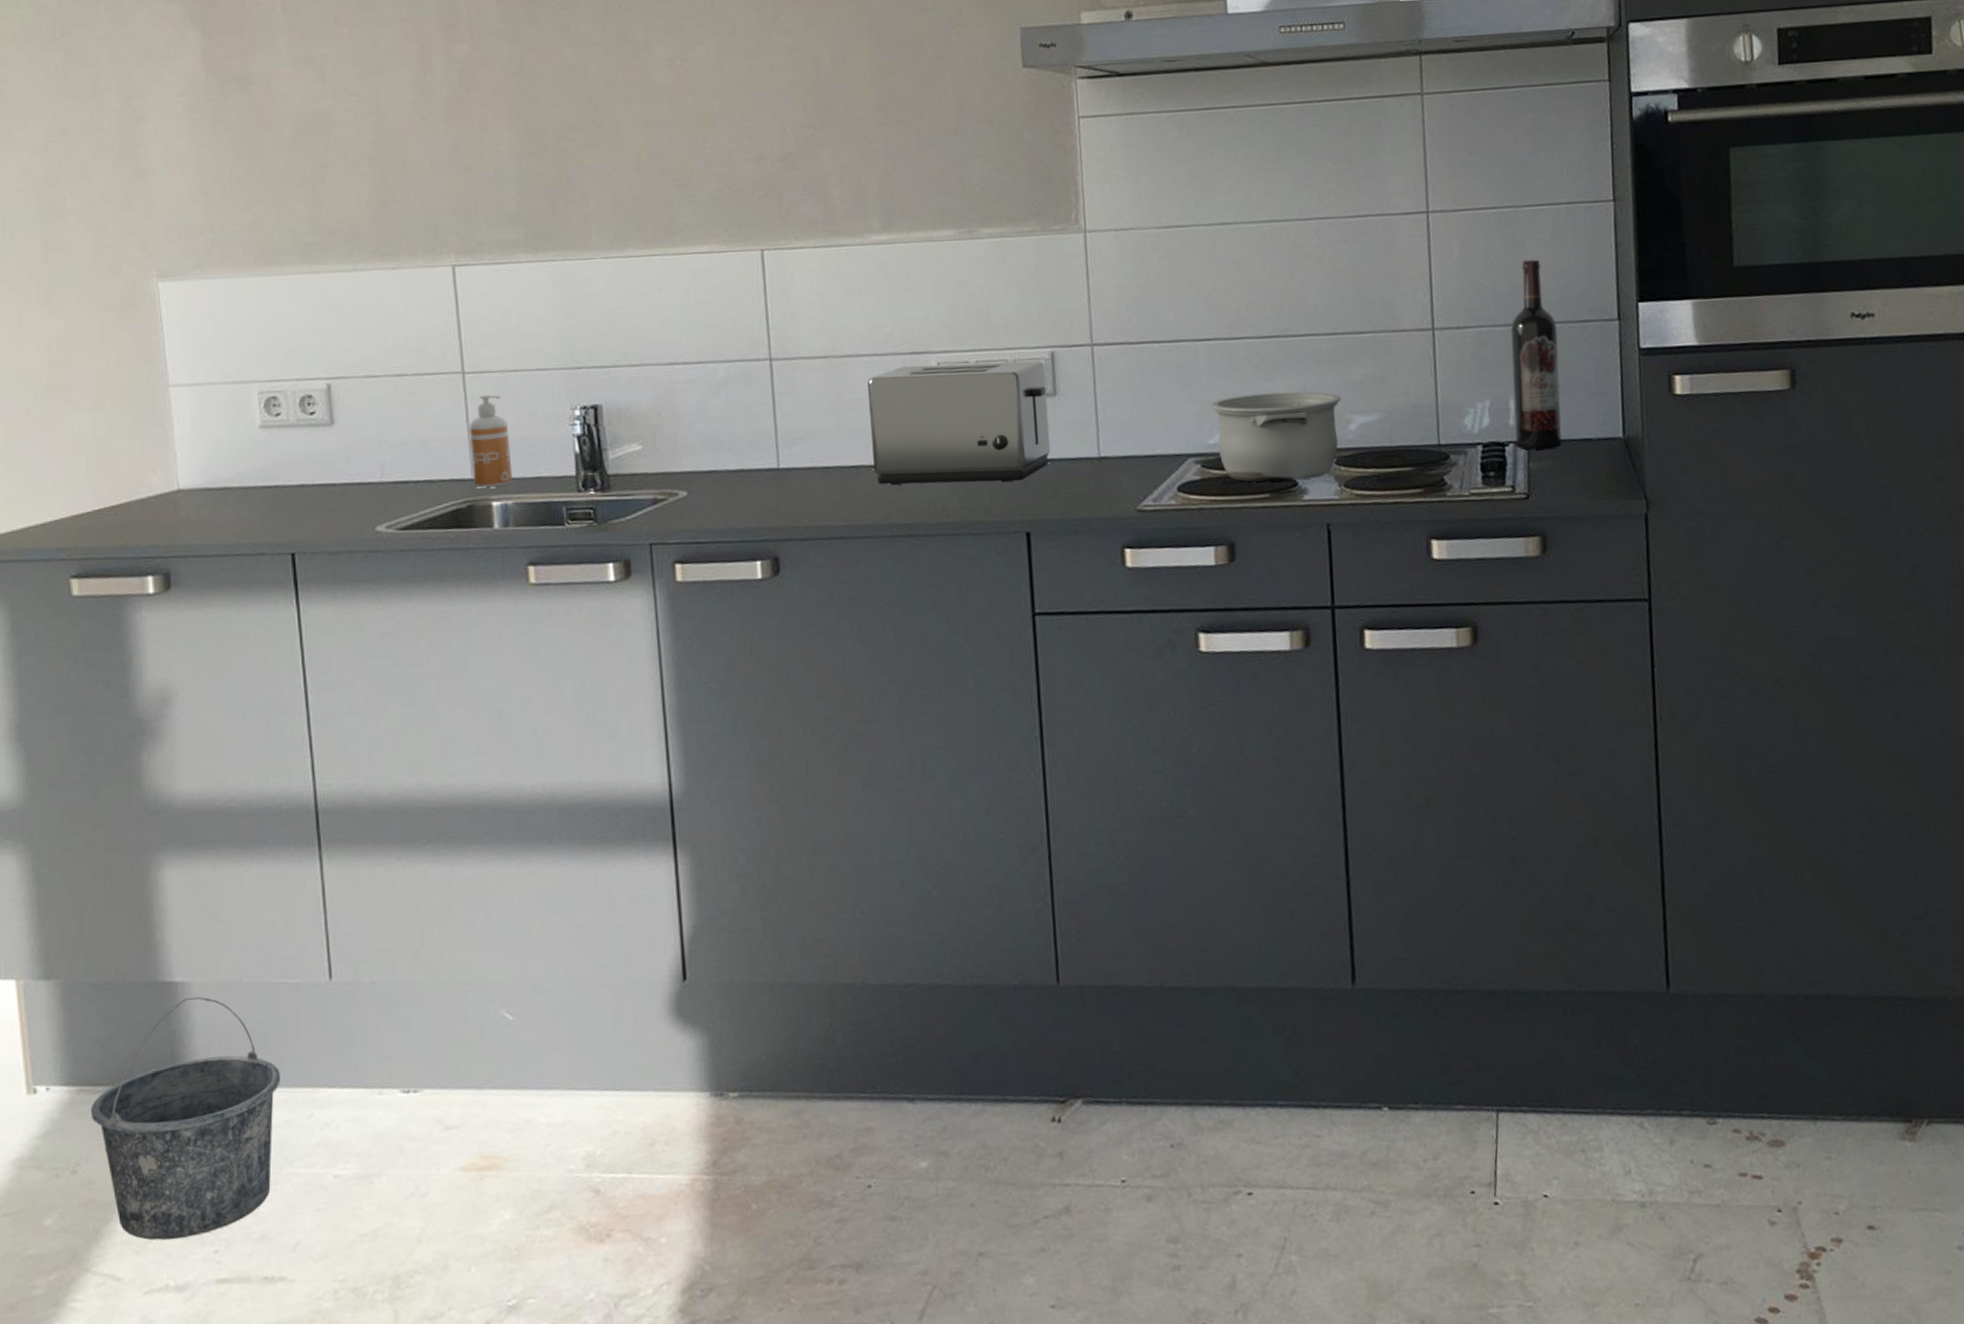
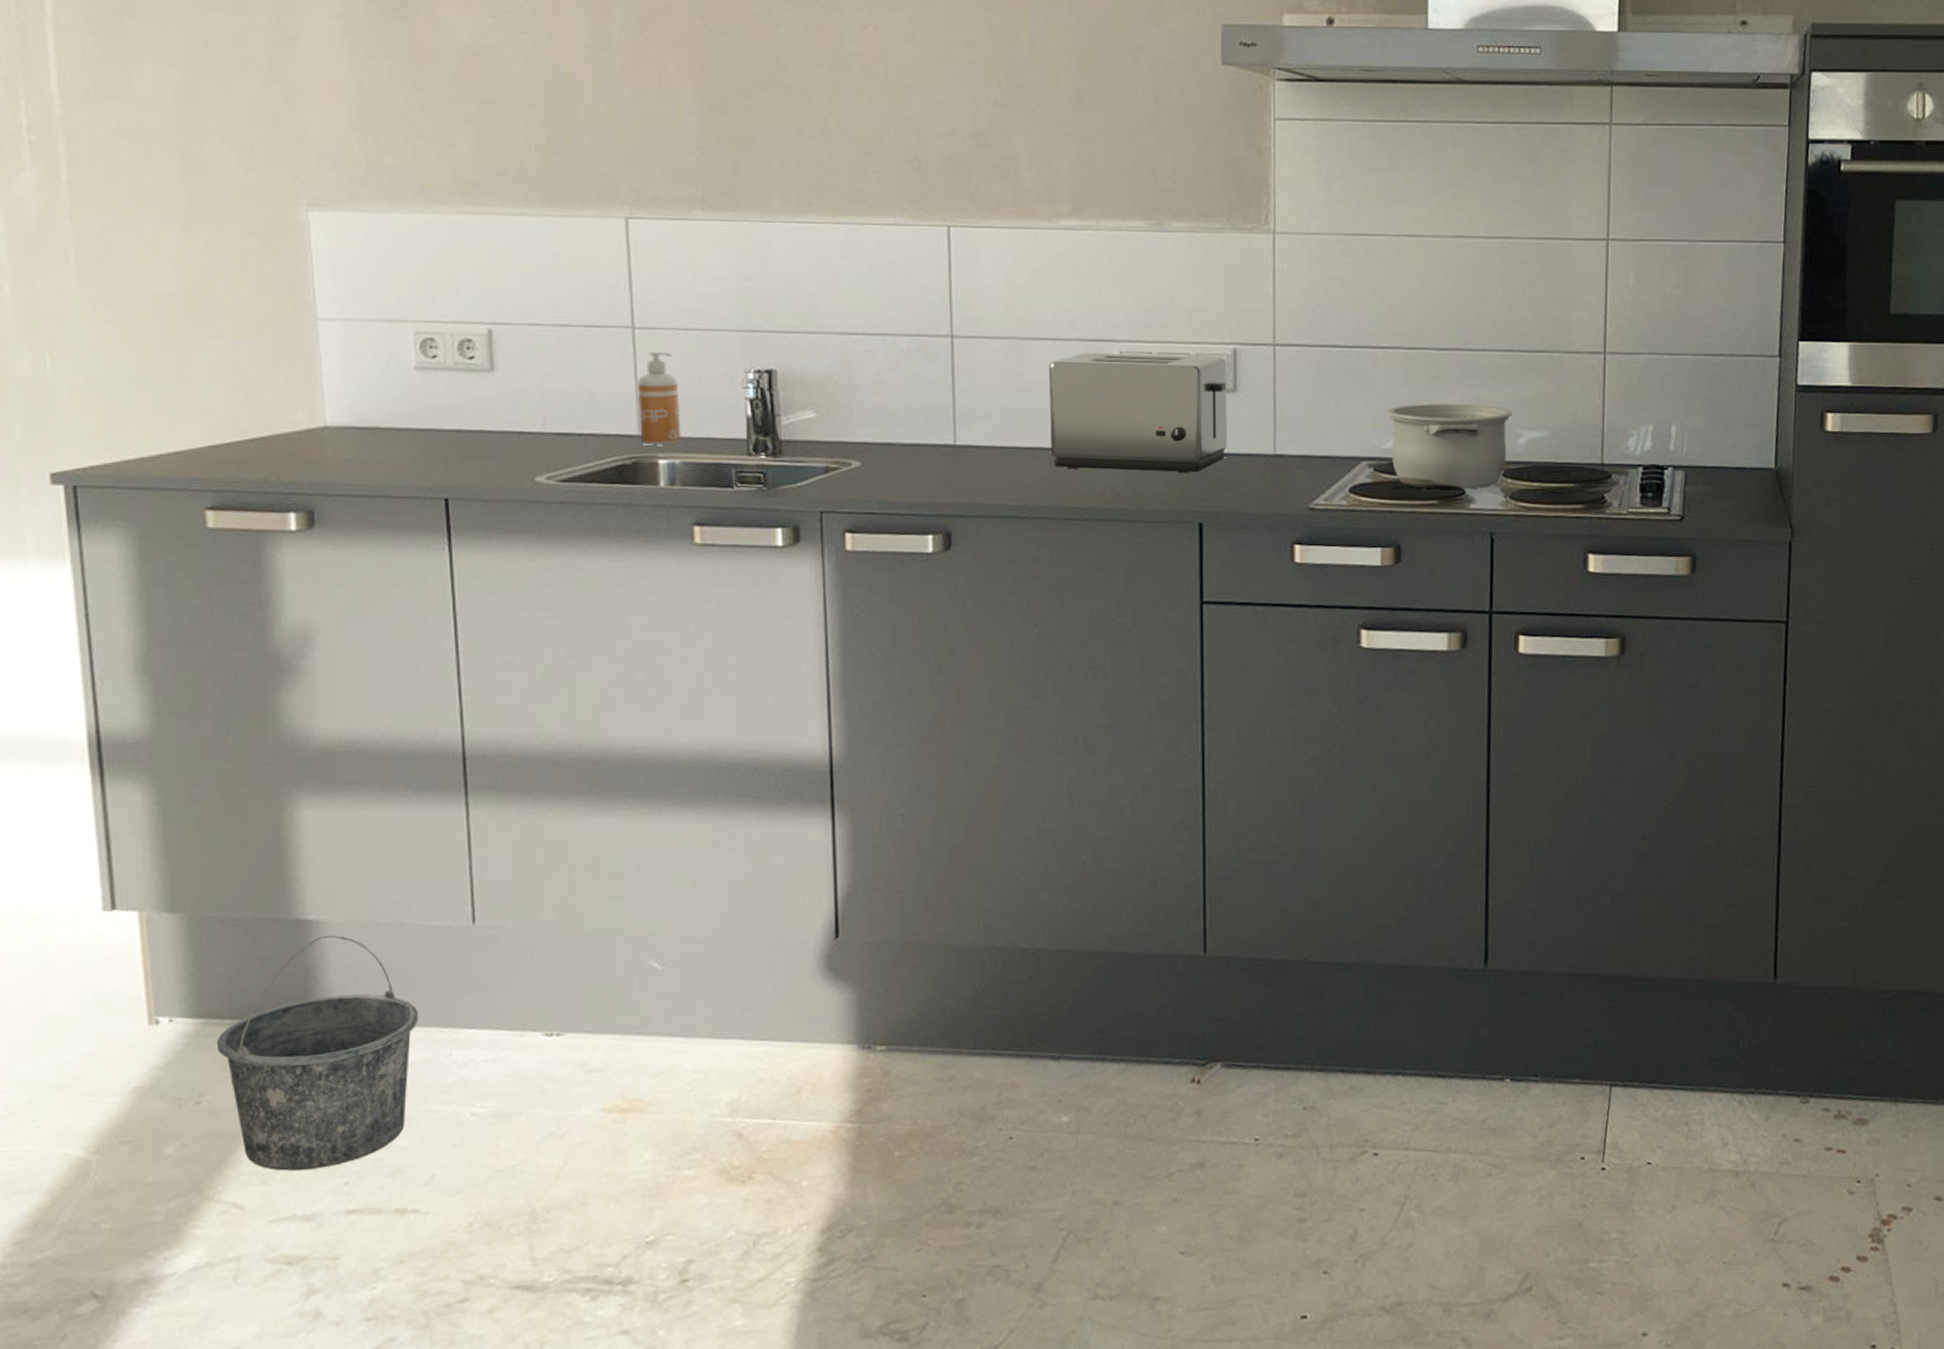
wine bottle: present [1510,259,1562,450] -> none [1674,293,1722,475]

